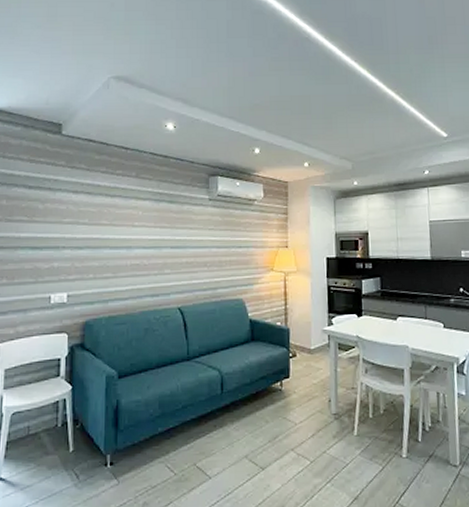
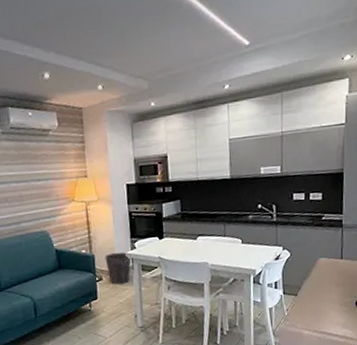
waste bin: none [300,327,328,363] -> present [105,252,132,285]

